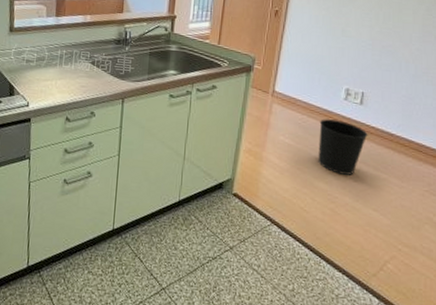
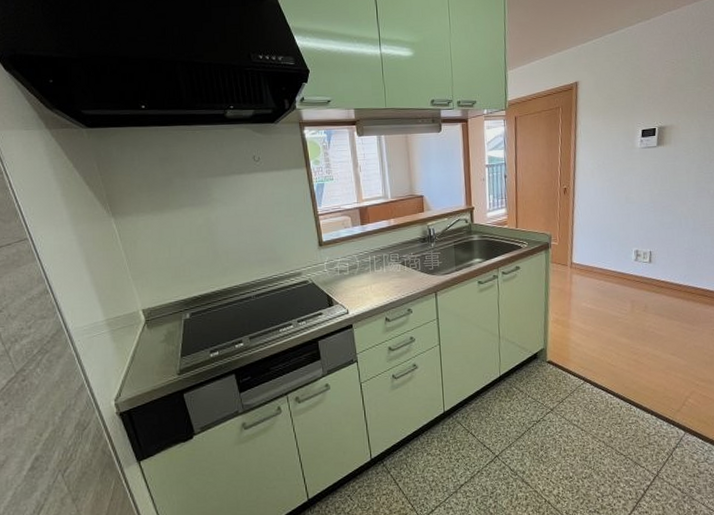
wastebasket: present [318,119,368,175] -> none [615,280,659,328]

